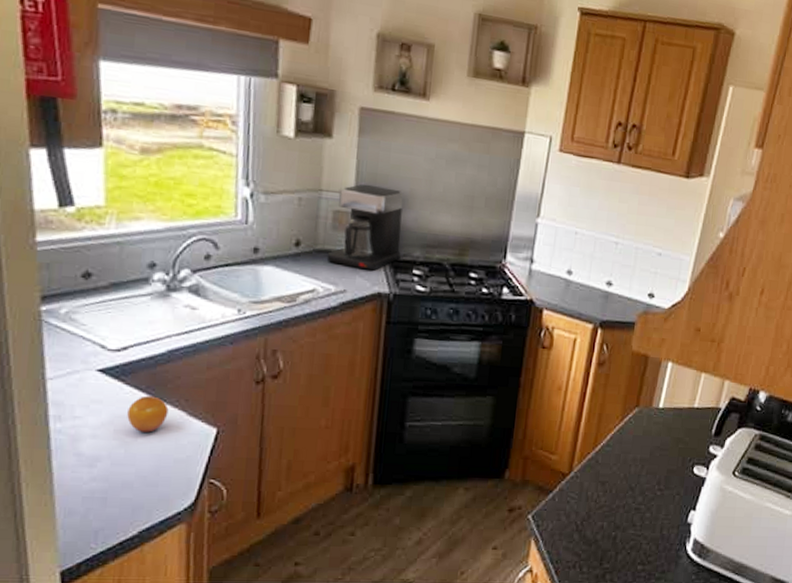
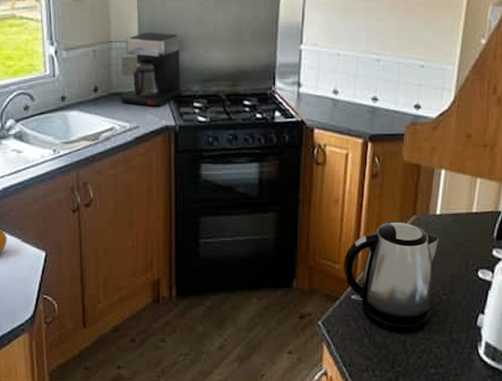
kettle: none [560,412,660,529] -> present [344,221,440,333]

